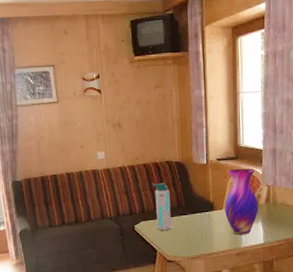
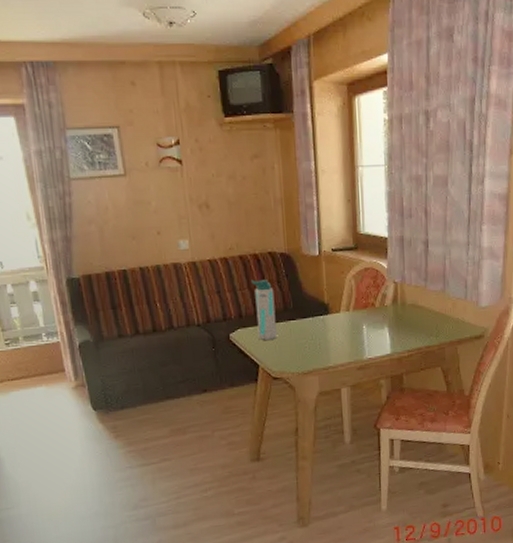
vase: present [224,168,259,235] -> none [342,261,385,344]

